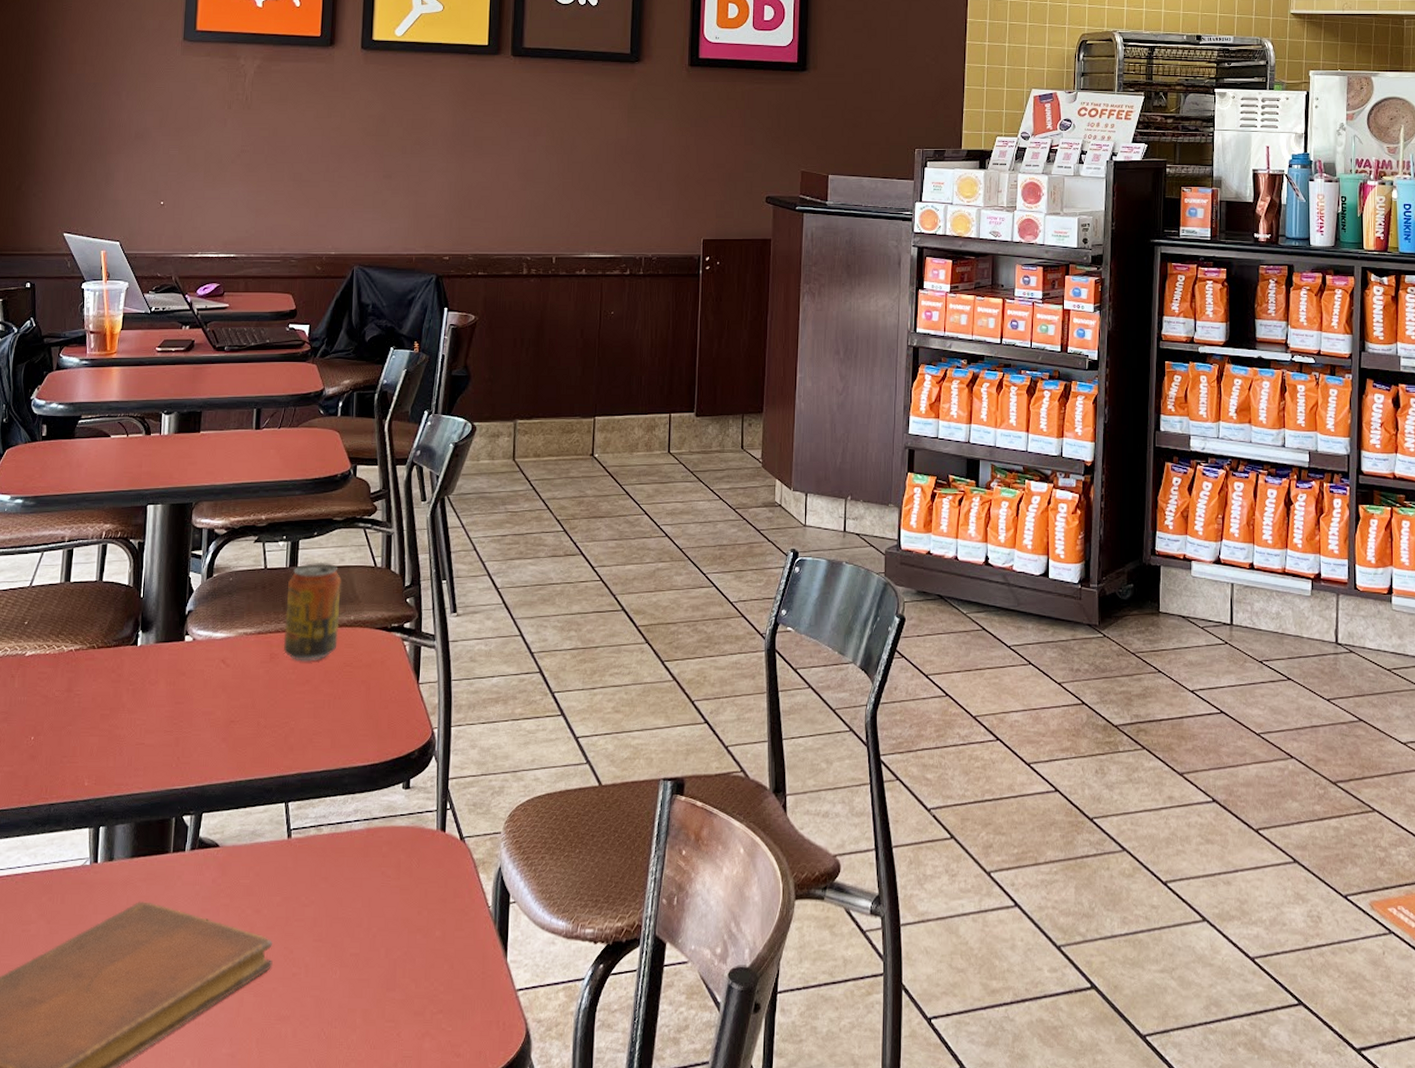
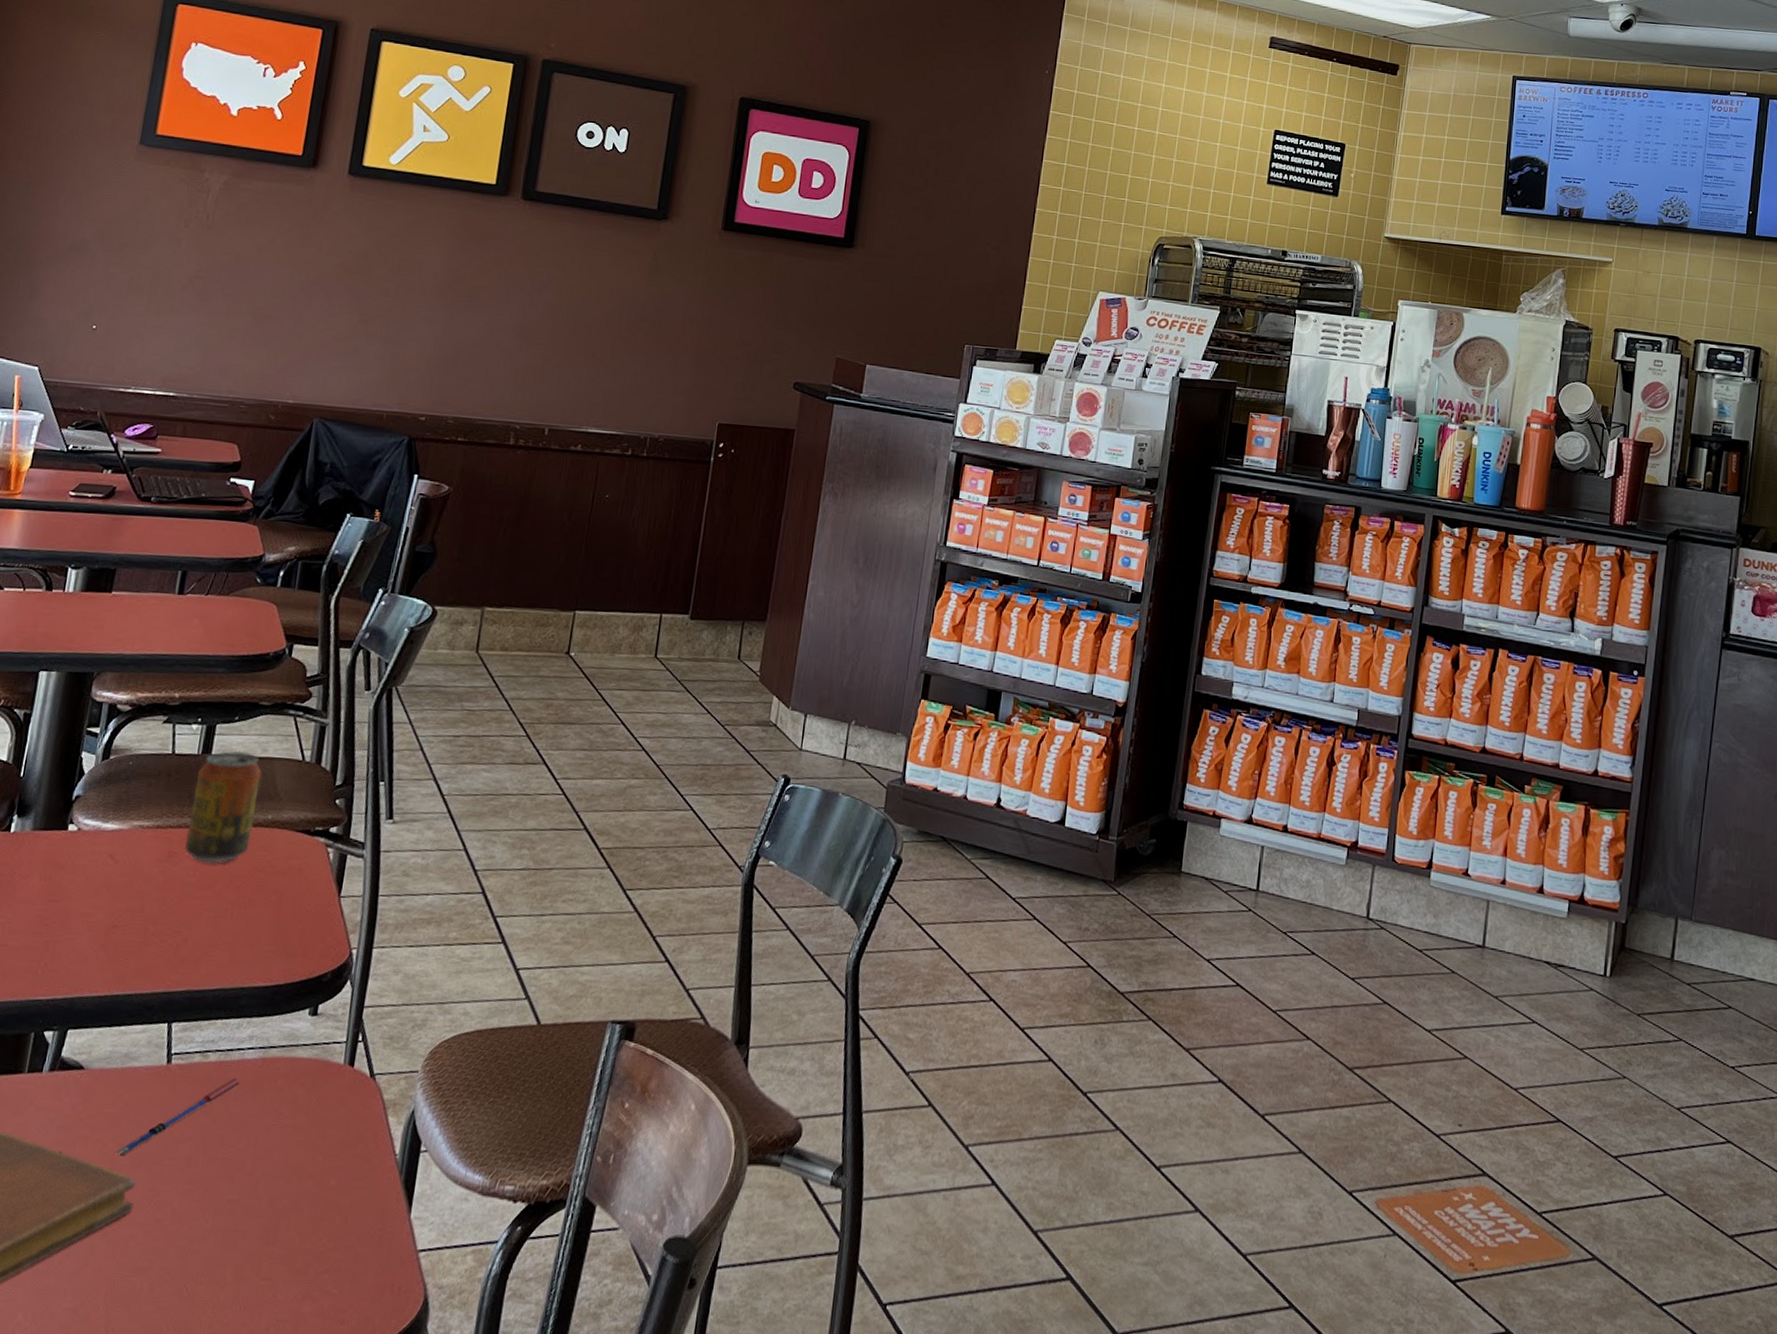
pen: none [252,847,351,919] -> present [115,1078,240,1155]

